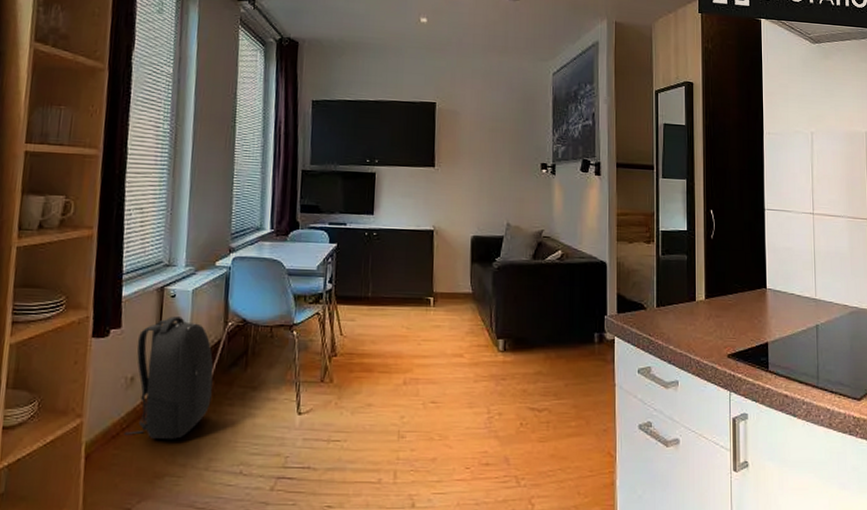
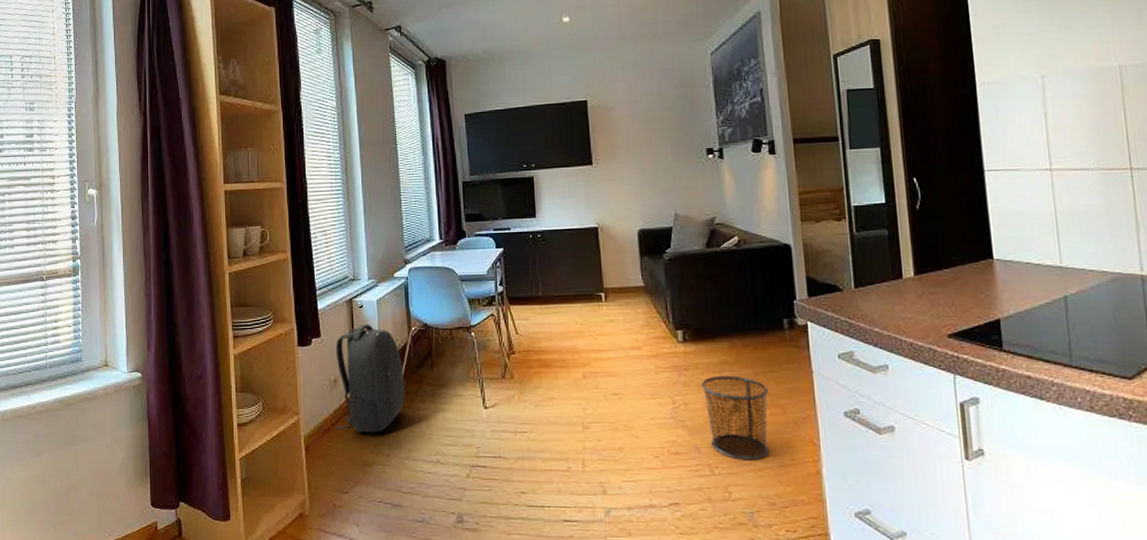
waste bin: none [516,386,576,472] -> present [702,375,769,461]

